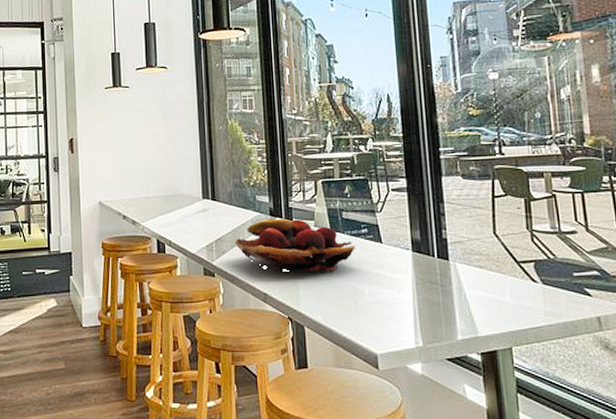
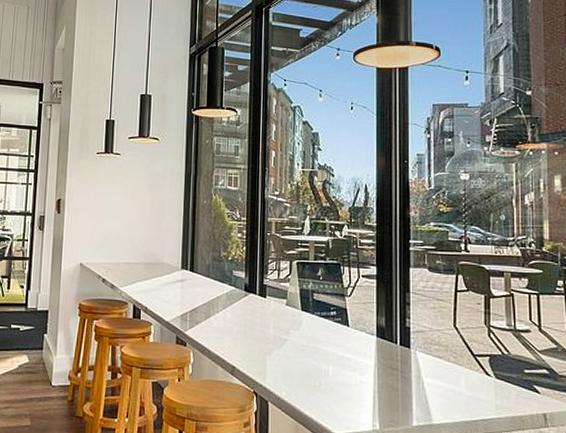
fruit basket: present [235,218,356,271] -> none [209,294,323,349]

